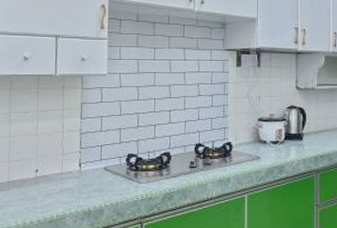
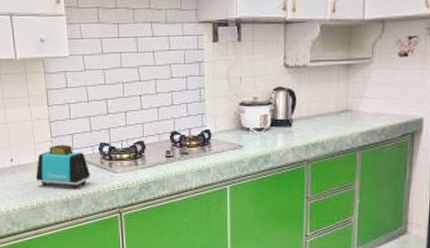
toaster: none [59,155,116,199] -> present [35,144,91,188]

